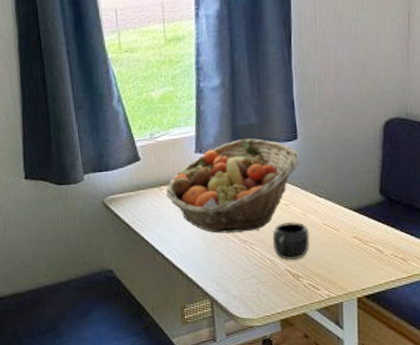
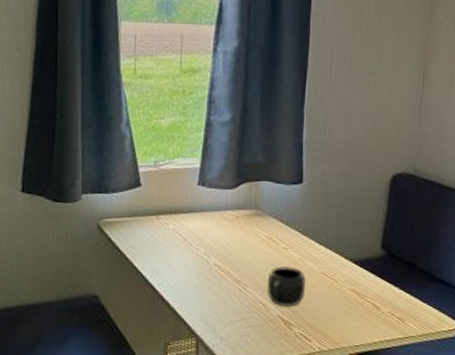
fruit basket: present [166,138,299,233] -> none [163,177,303,272]

